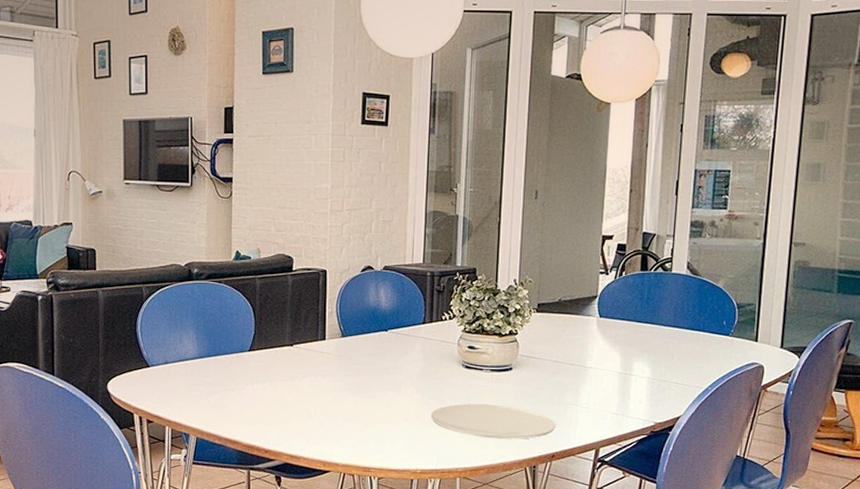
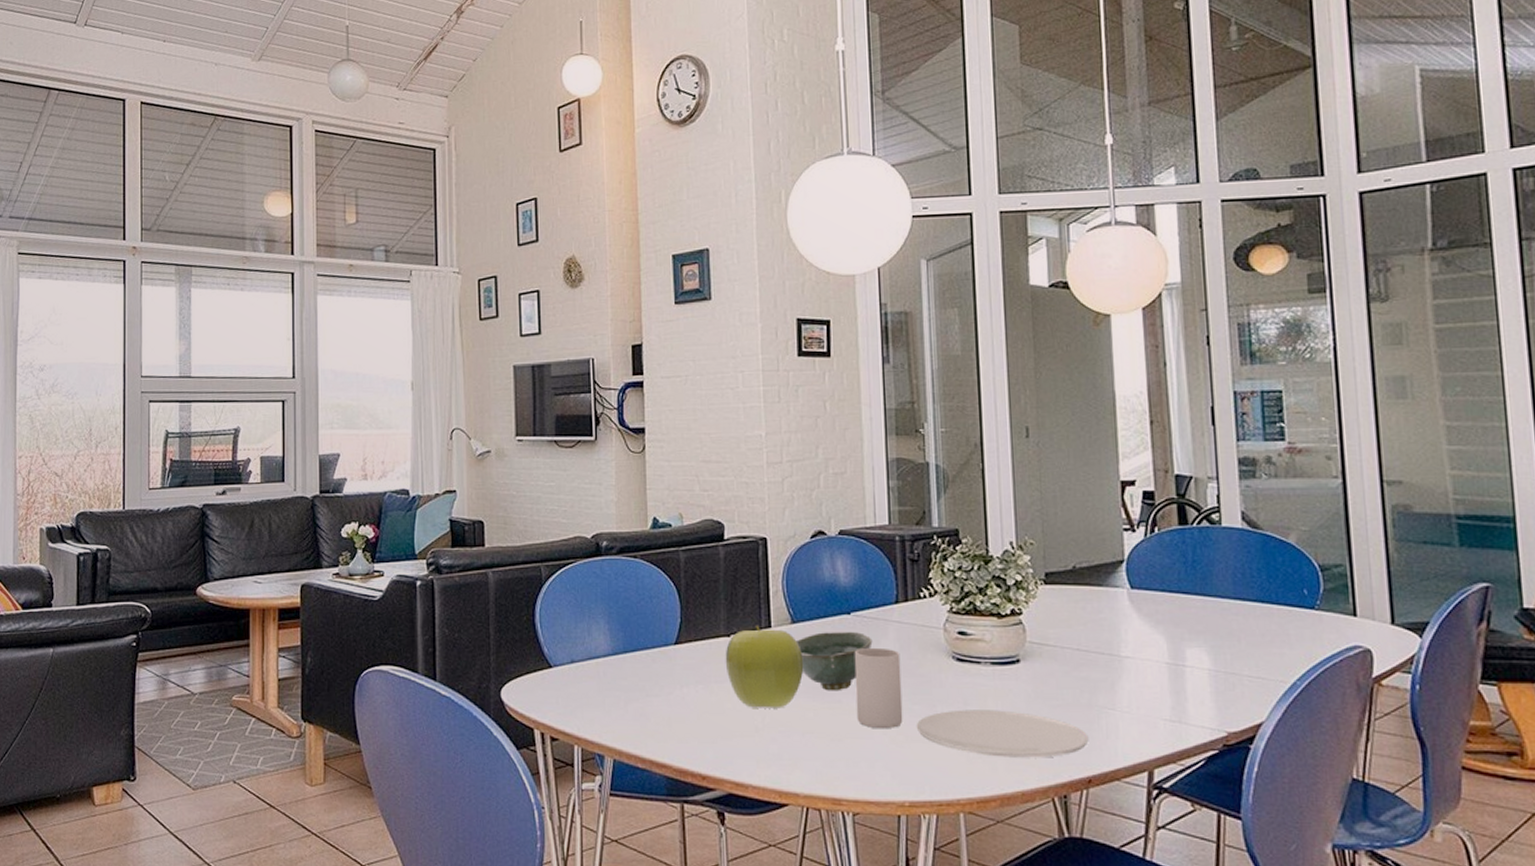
fruit: none [288,337,349,401] -> present [725,625,804,708]
bowl: none [344,344,403,389] -> present [795,631,873,691]
cup: none [386,356,423,417] -> present [854,647,903,729]

